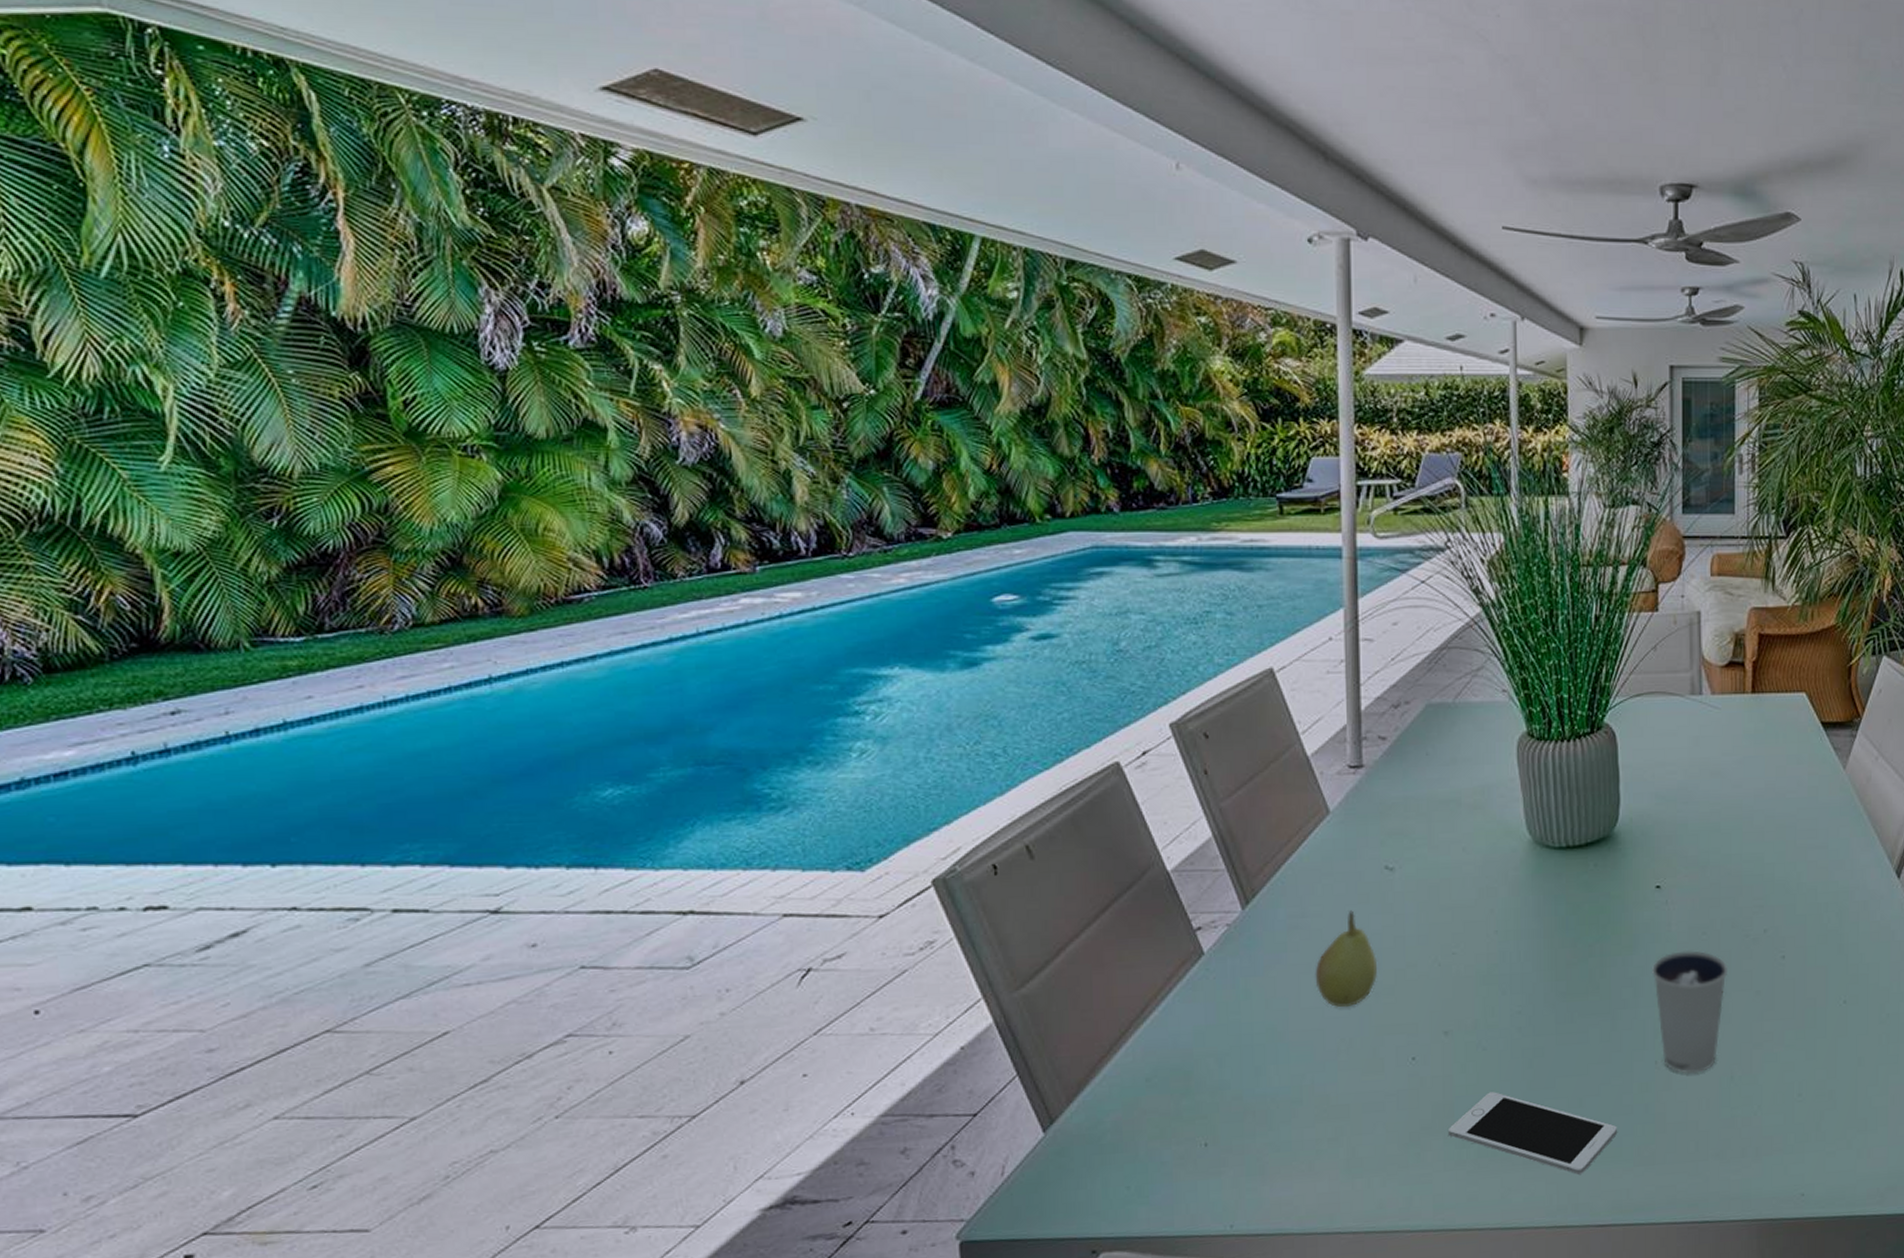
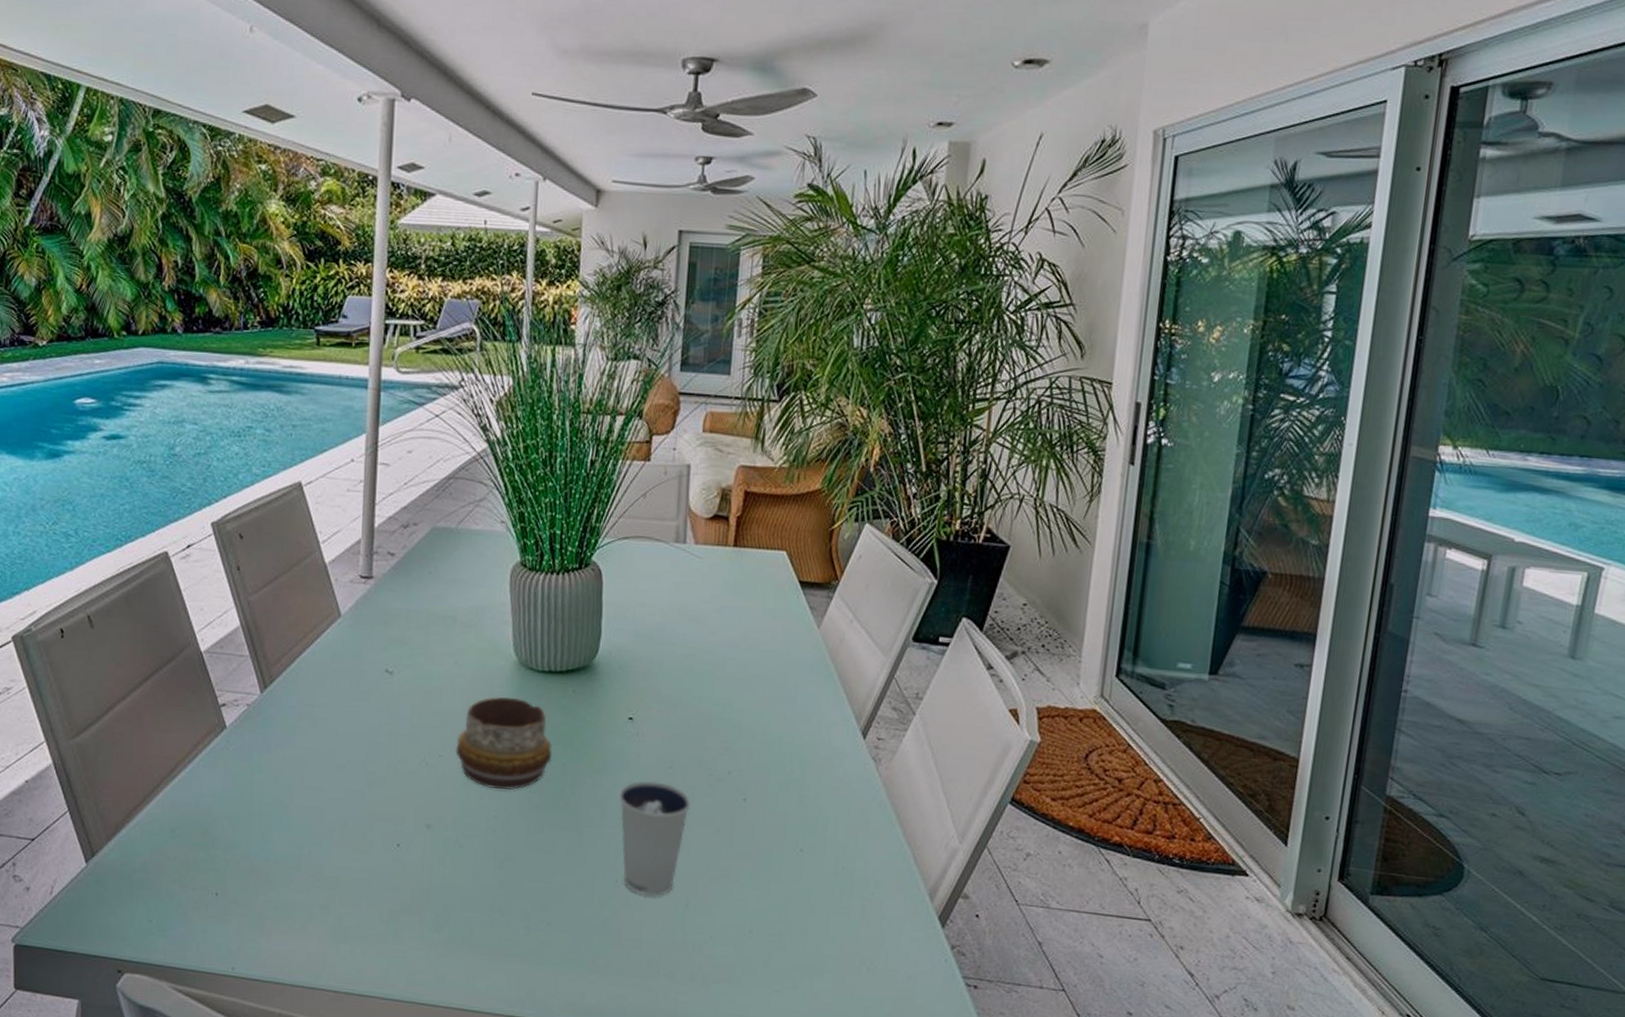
fruit: present [1315,910,1378,1008] -> none [318,705,373,791]
cell phone: present [1449,1092,1617,1174] -> none [424,885,576,973]
decorative bowl: none [1471,880,1577,983] -> present [456,697,552,791]

